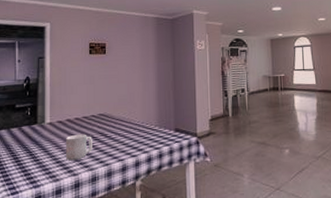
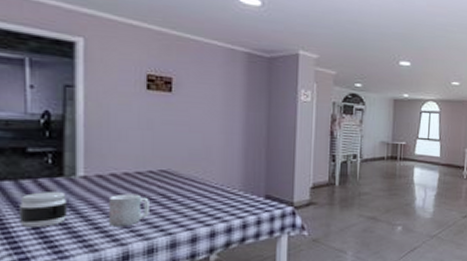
jar: none [10,136,39,164] -> present [19,192,67,227]

